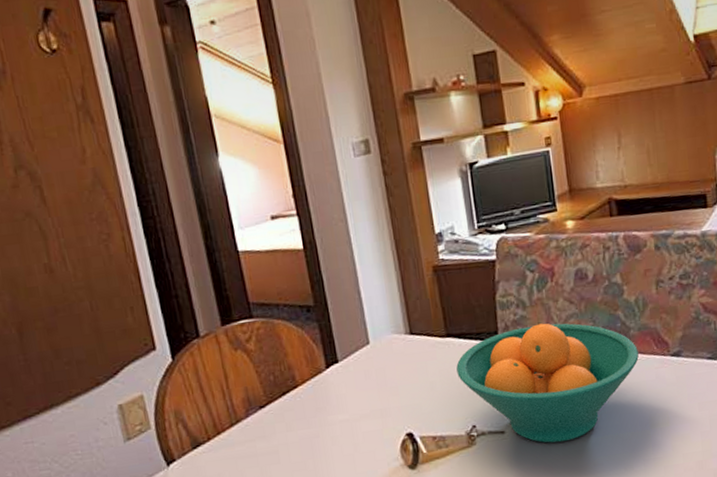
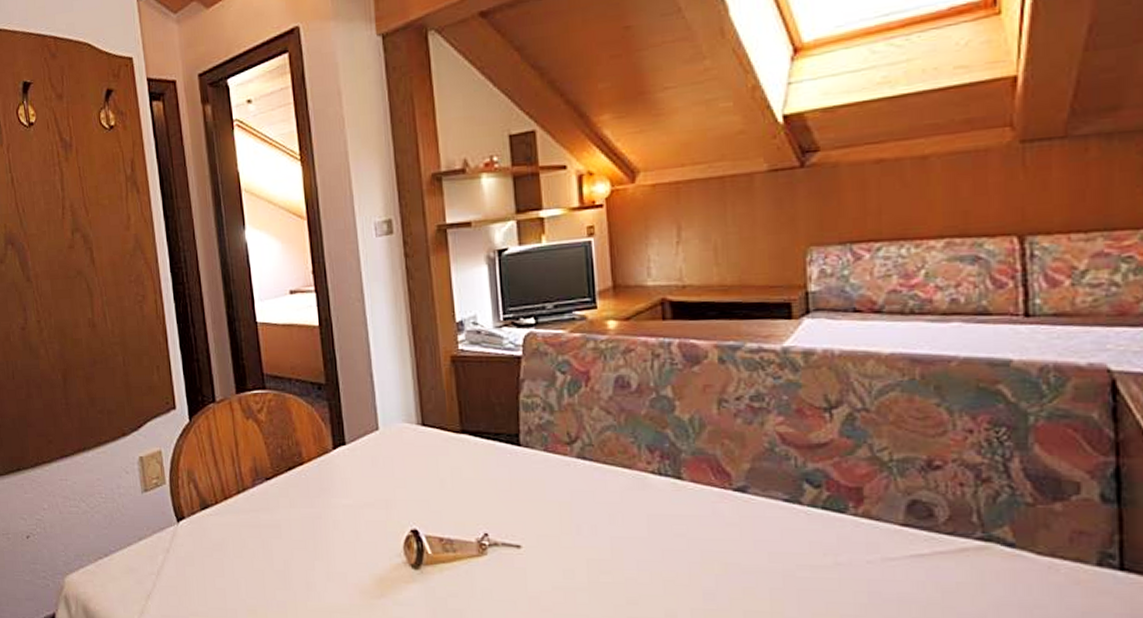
fruit bowl: present [456,323,639,443] -> none [470,432,691,570]

